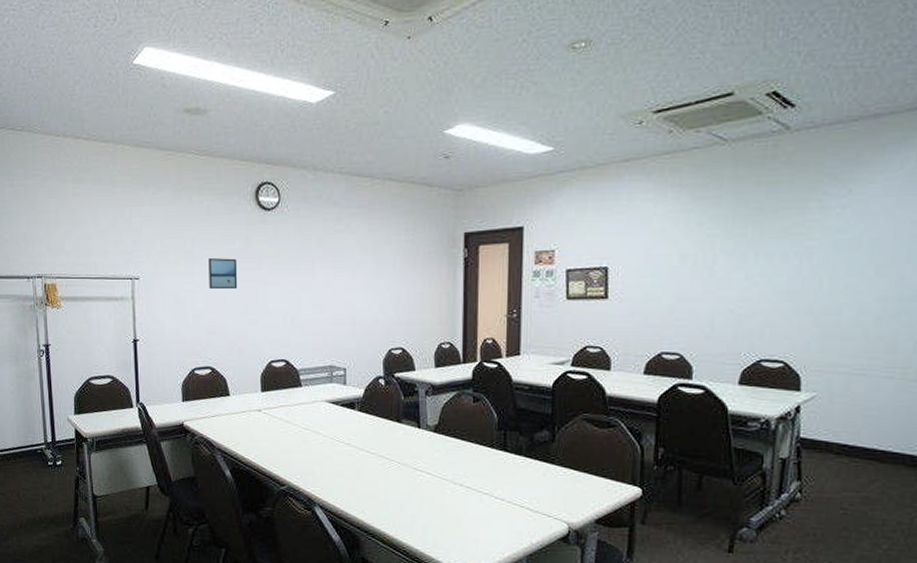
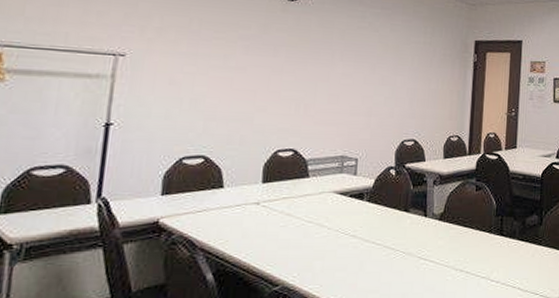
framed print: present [208,258,238,290] -> none [214,41,251,75]

